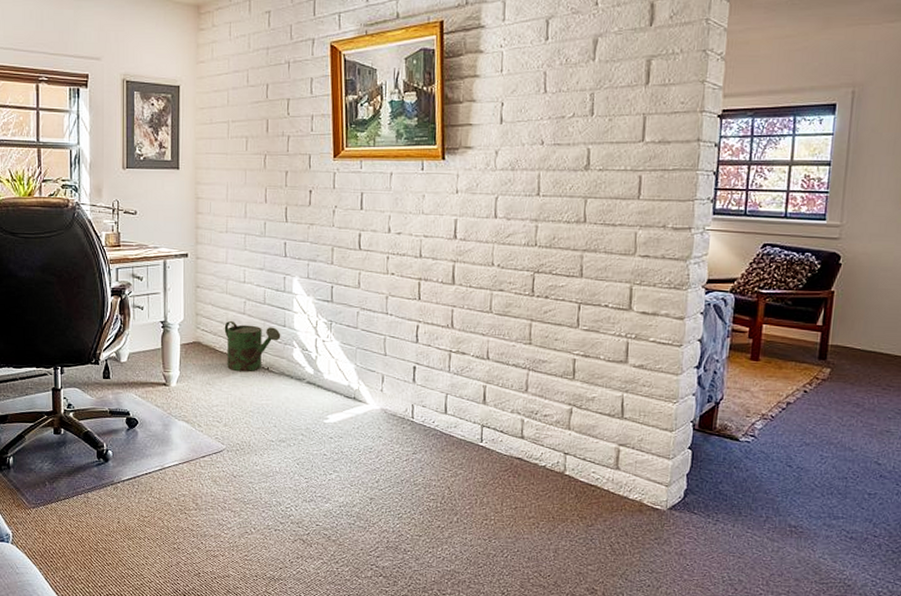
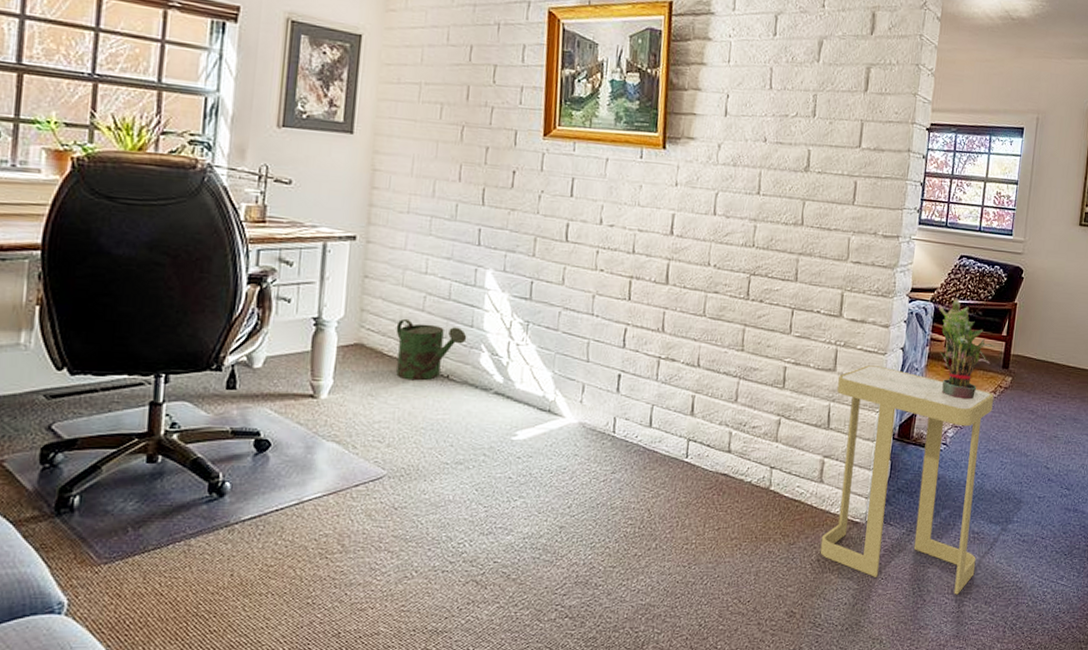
side table: none [619,357,809,587] -> present [820,365,994,595]
potted plant: none [739,287,810,392] -> present [938,297,996,400]

